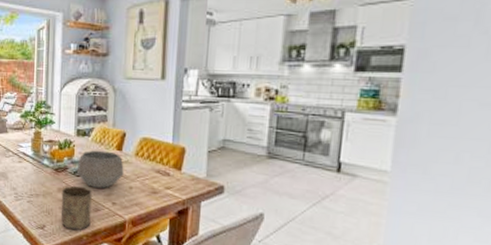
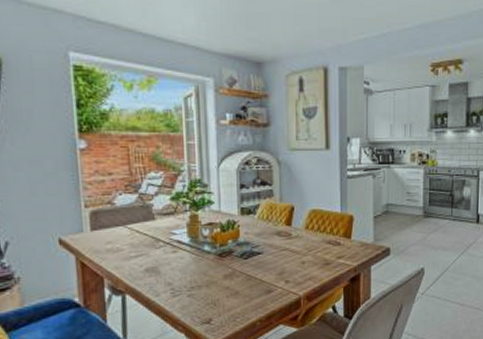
cup: present [61,185,92,231] -> none [228,269,264,318]
bowl: present [76,150,124,189] -> none [243,227,295,268]

